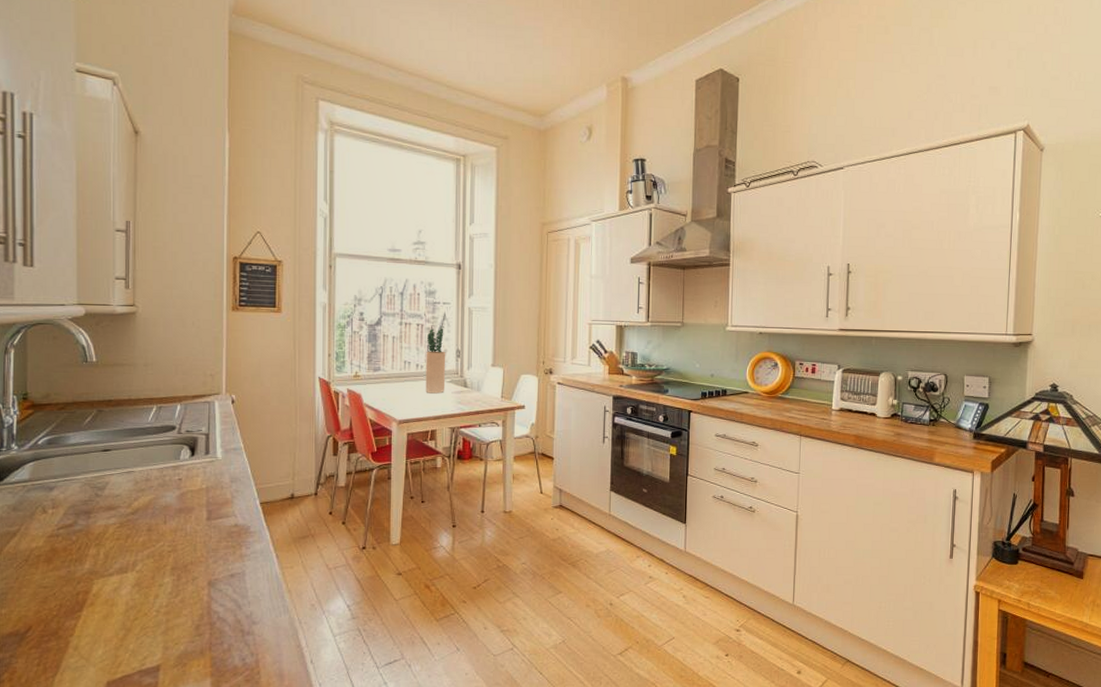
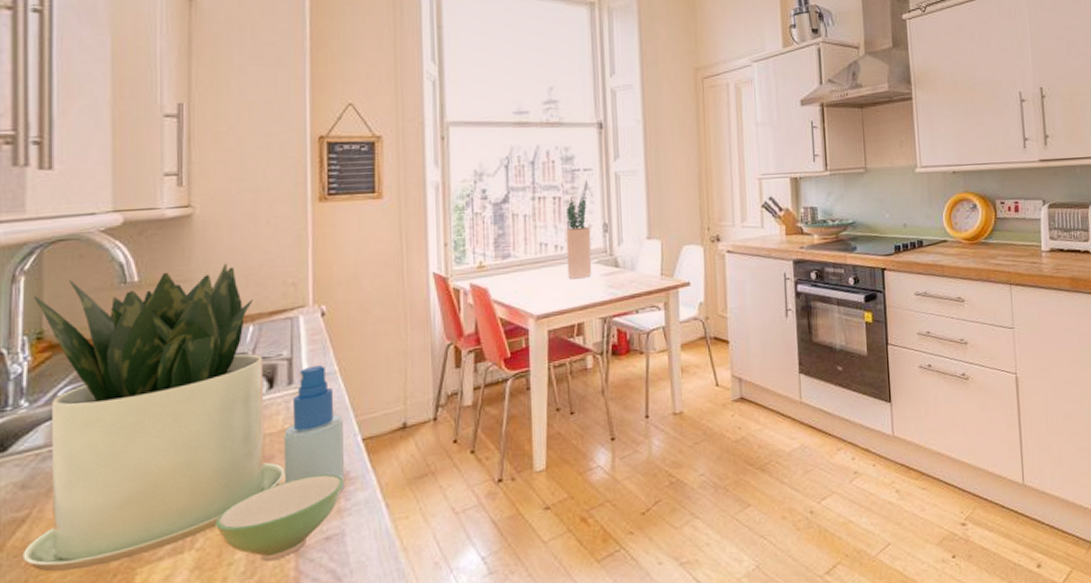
planter: none [14,354,202,575] -> present [22,263,285,572]
bowl: none [150,526,246,587] -> present [214,474,344,562]
spray bottle: none [201,442,246,542] -> present [283,365,344,492]

